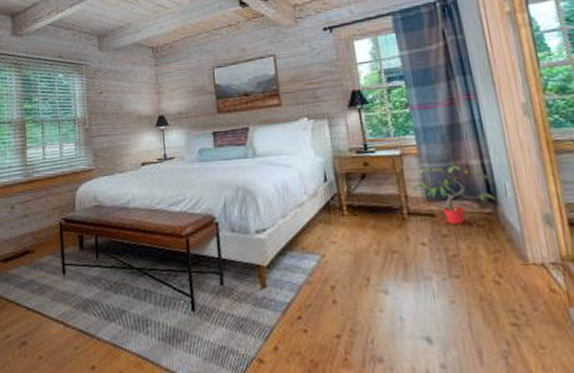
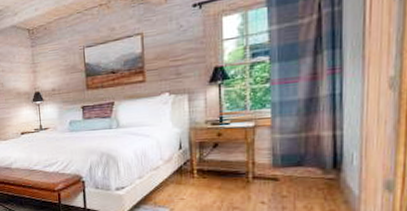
potted plant: present [413,165,498,225] -> none [261,136,342,188]

